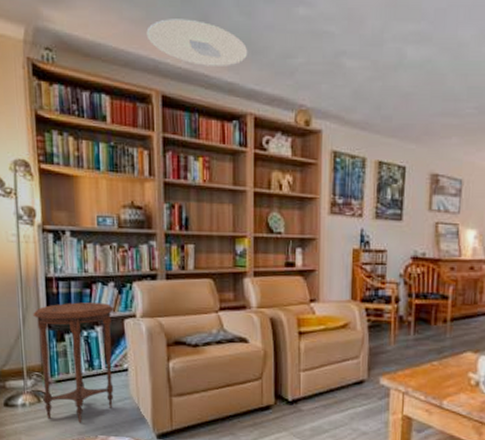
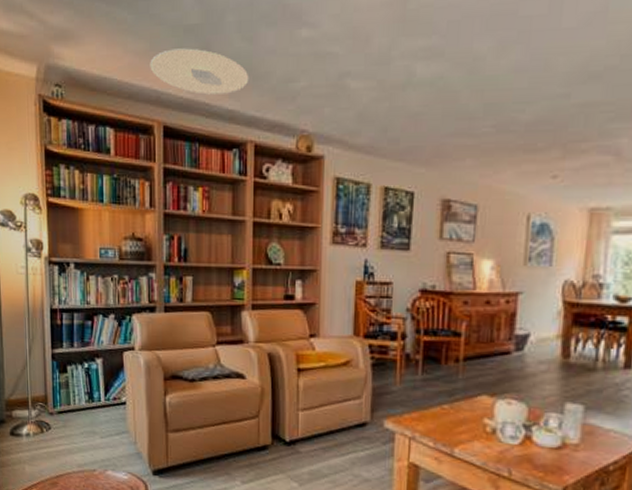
side table: present [33,302,114,423] -> none [38,334,113,455]

